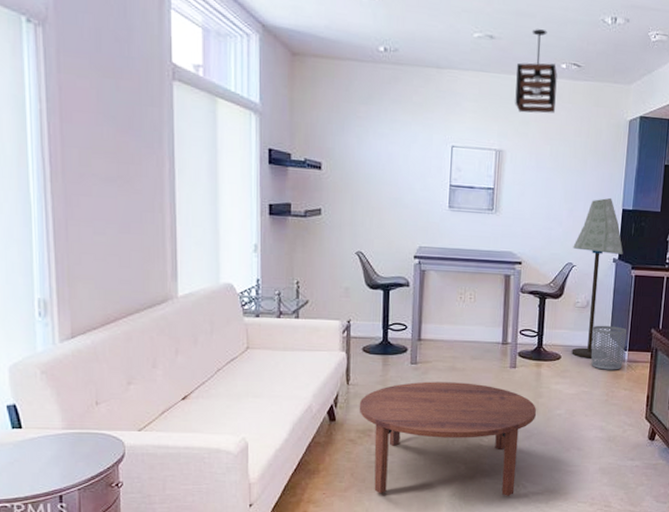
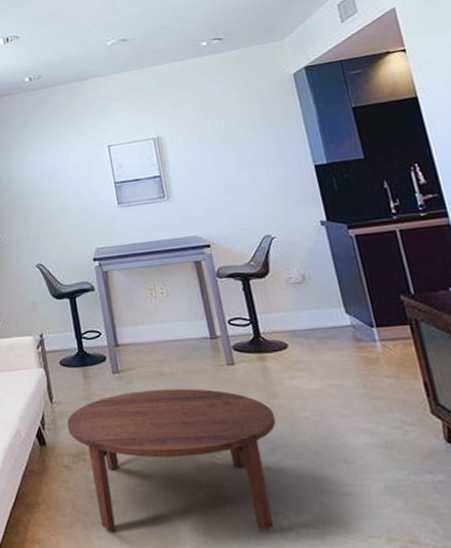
pendant light: present [515,29,557,114] -> none [155,18,207,98]
floor lamp: present [571,197,623,358] -> none [265,156,348,343]
waste bin: present [591,325,627,370] -> none [318,299,374,355]

